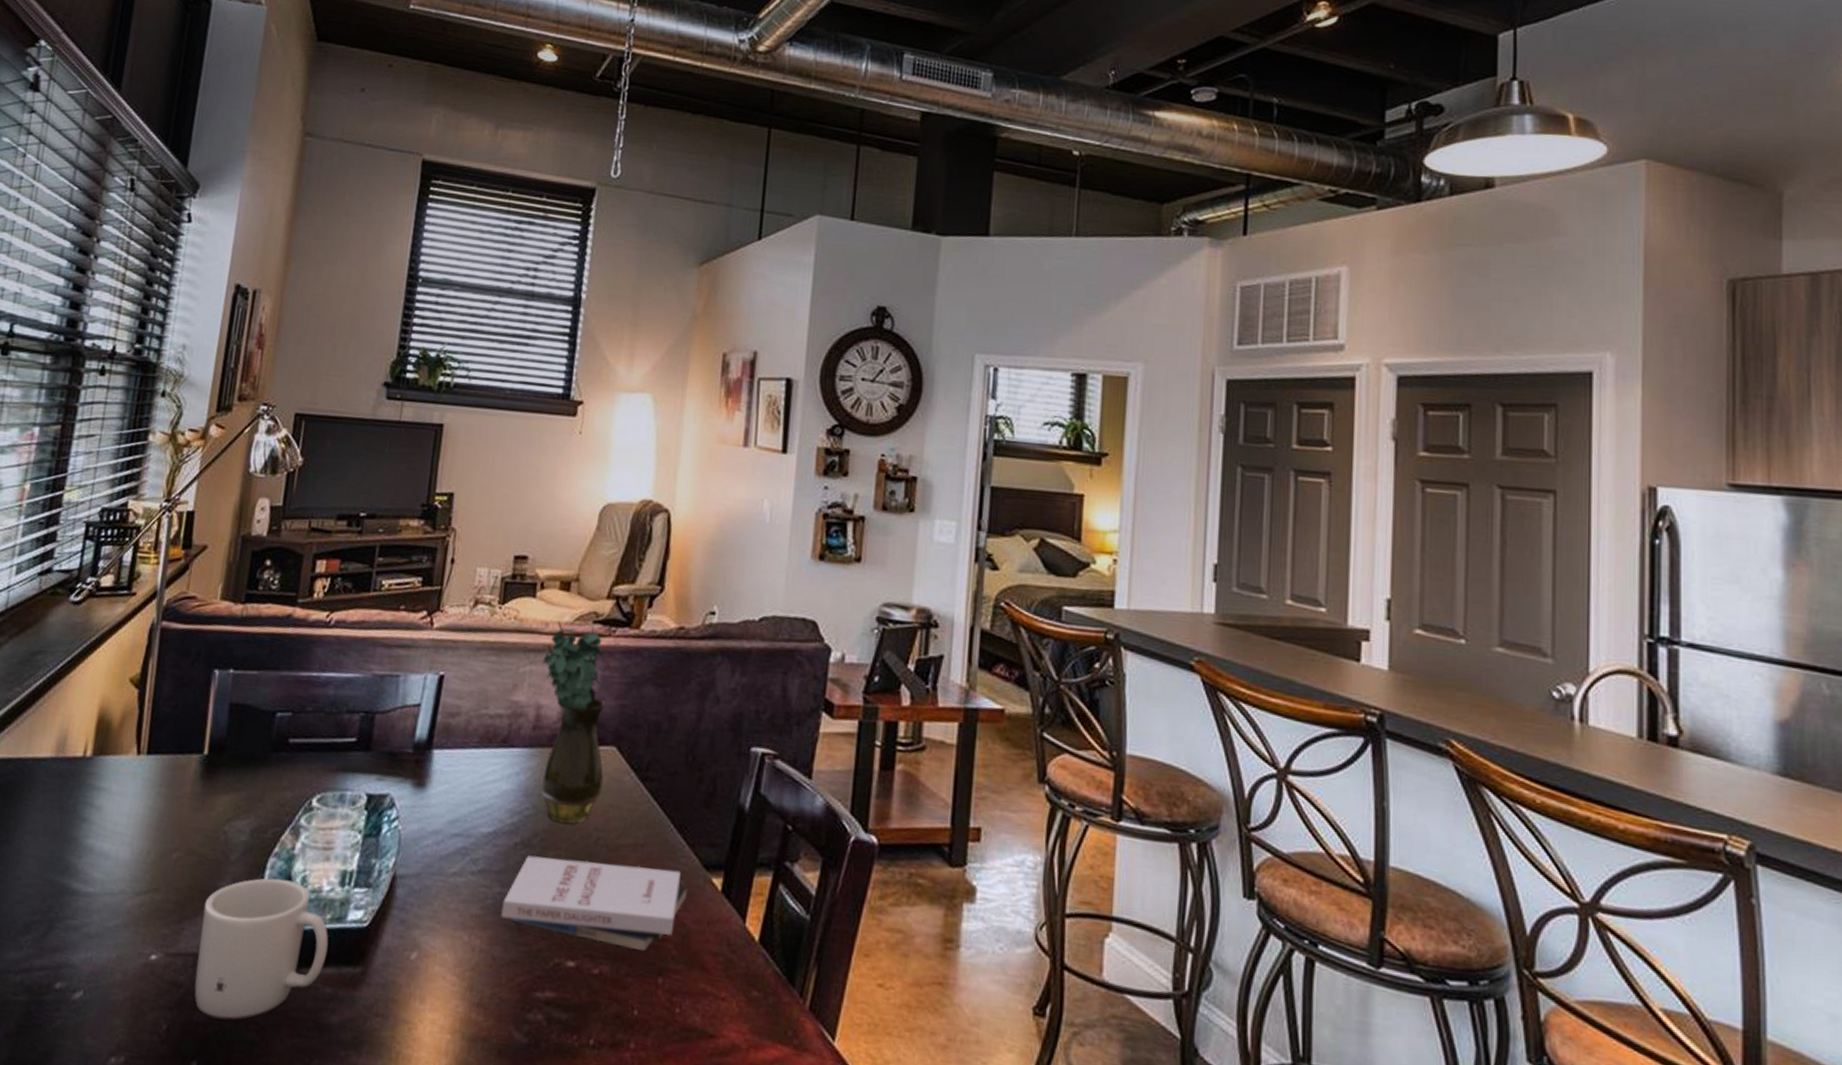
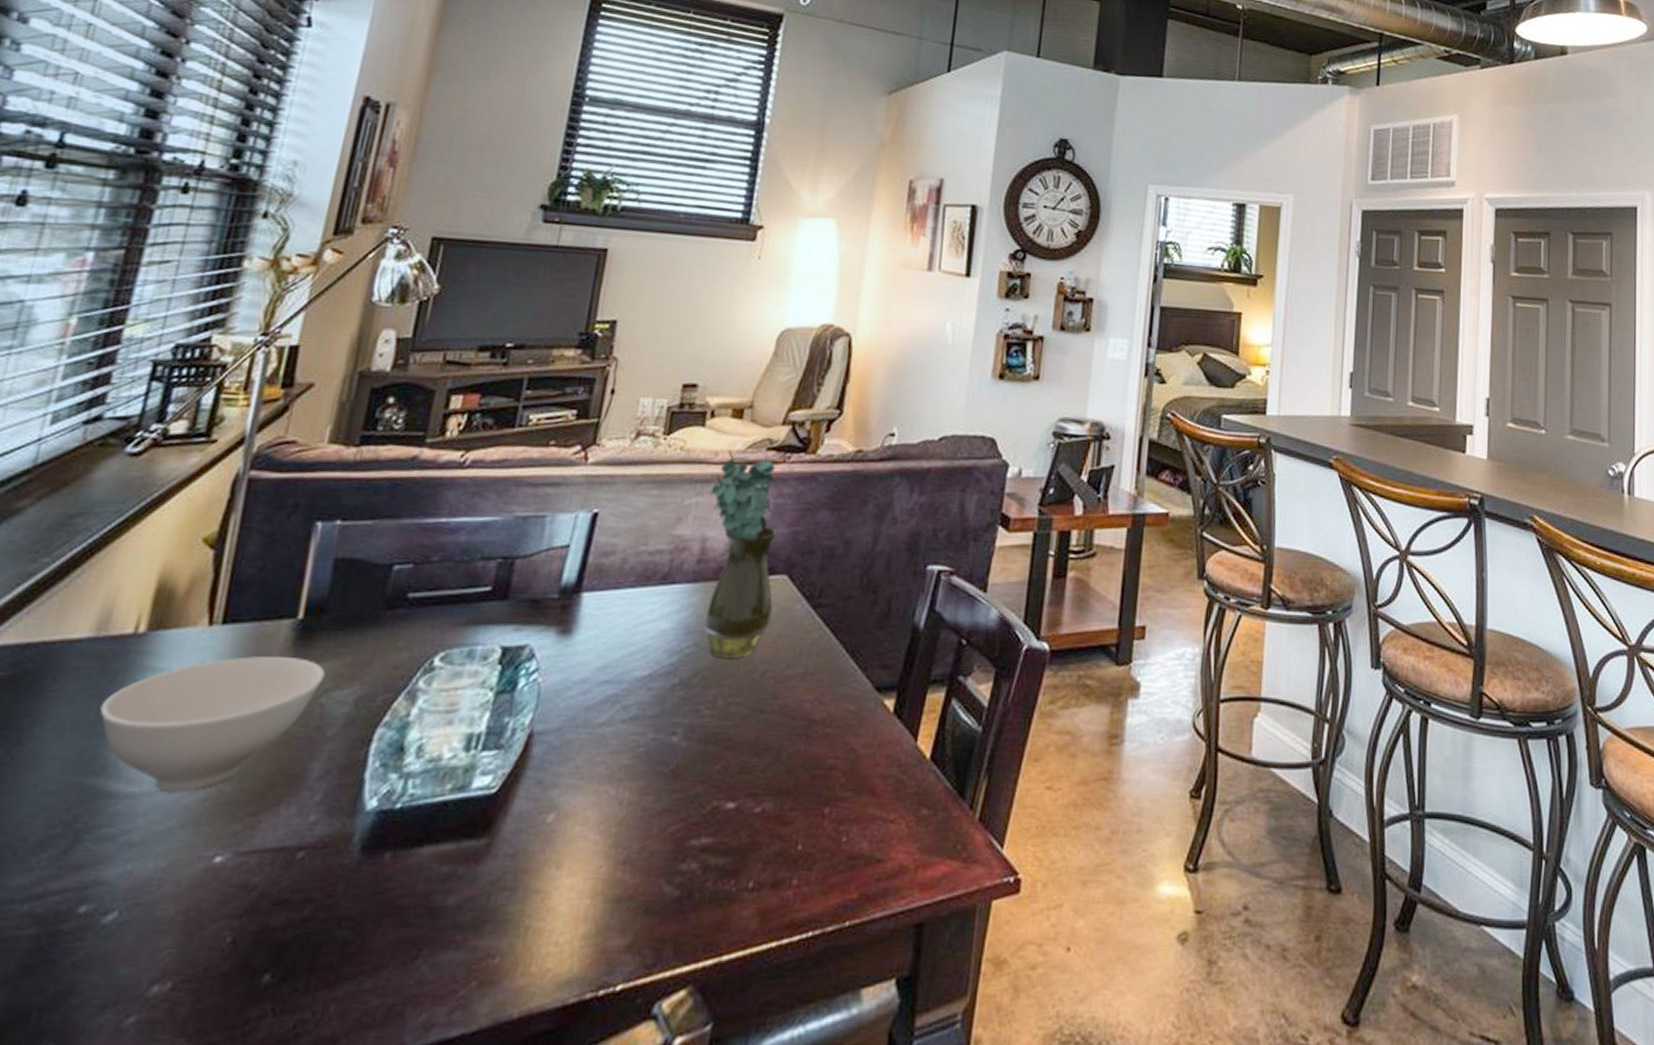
bowl: none [62,784,227,896] -> present [99,655,326,791]
mug: present [194,878,329,1021] -> none [271,750,448,920]
books: present [501,855,688,952] -> none [654,695,859,783]

